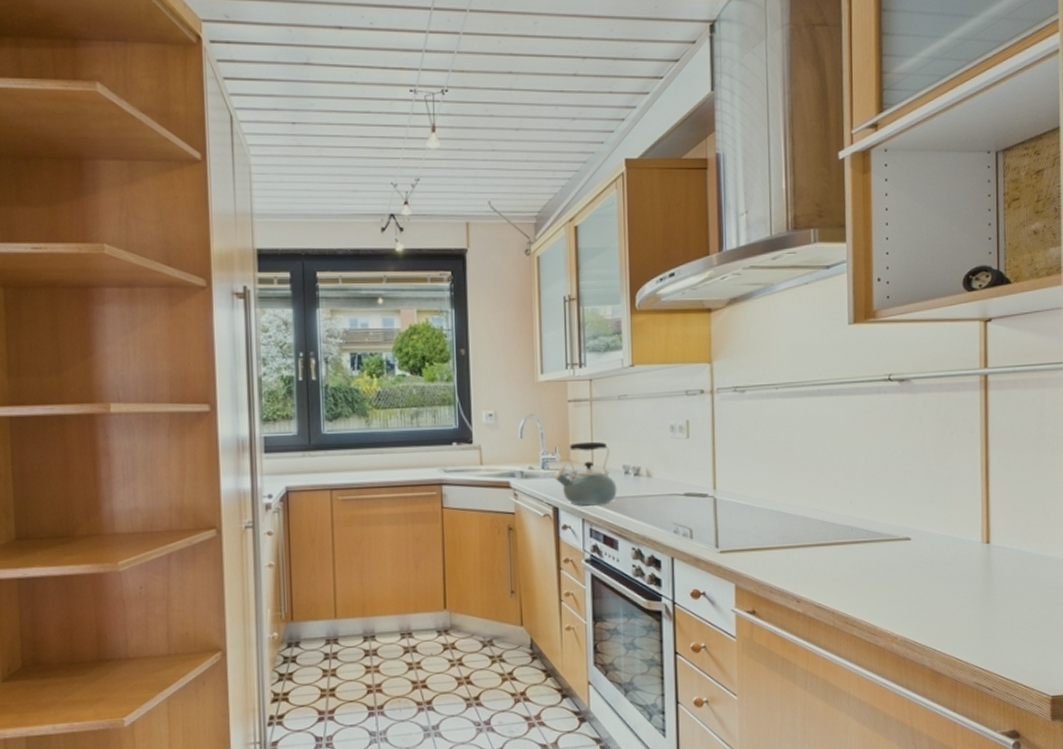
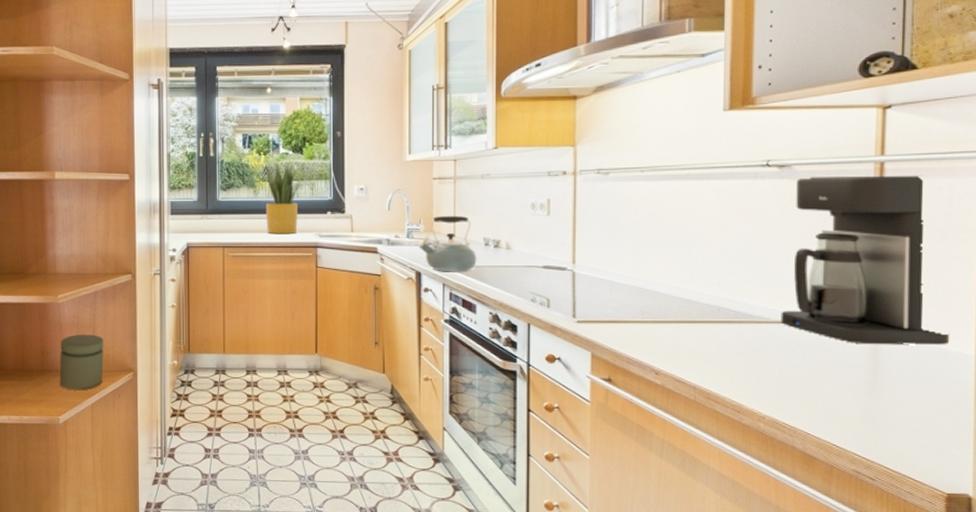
jar: none [122,608,182,683] -> present [59,334,104,391]
planter: none [378,385,421,472] -> present [265,162,301,235]
coffee maker: none [907,386,1048,556] -> present [780,175,950,345]

